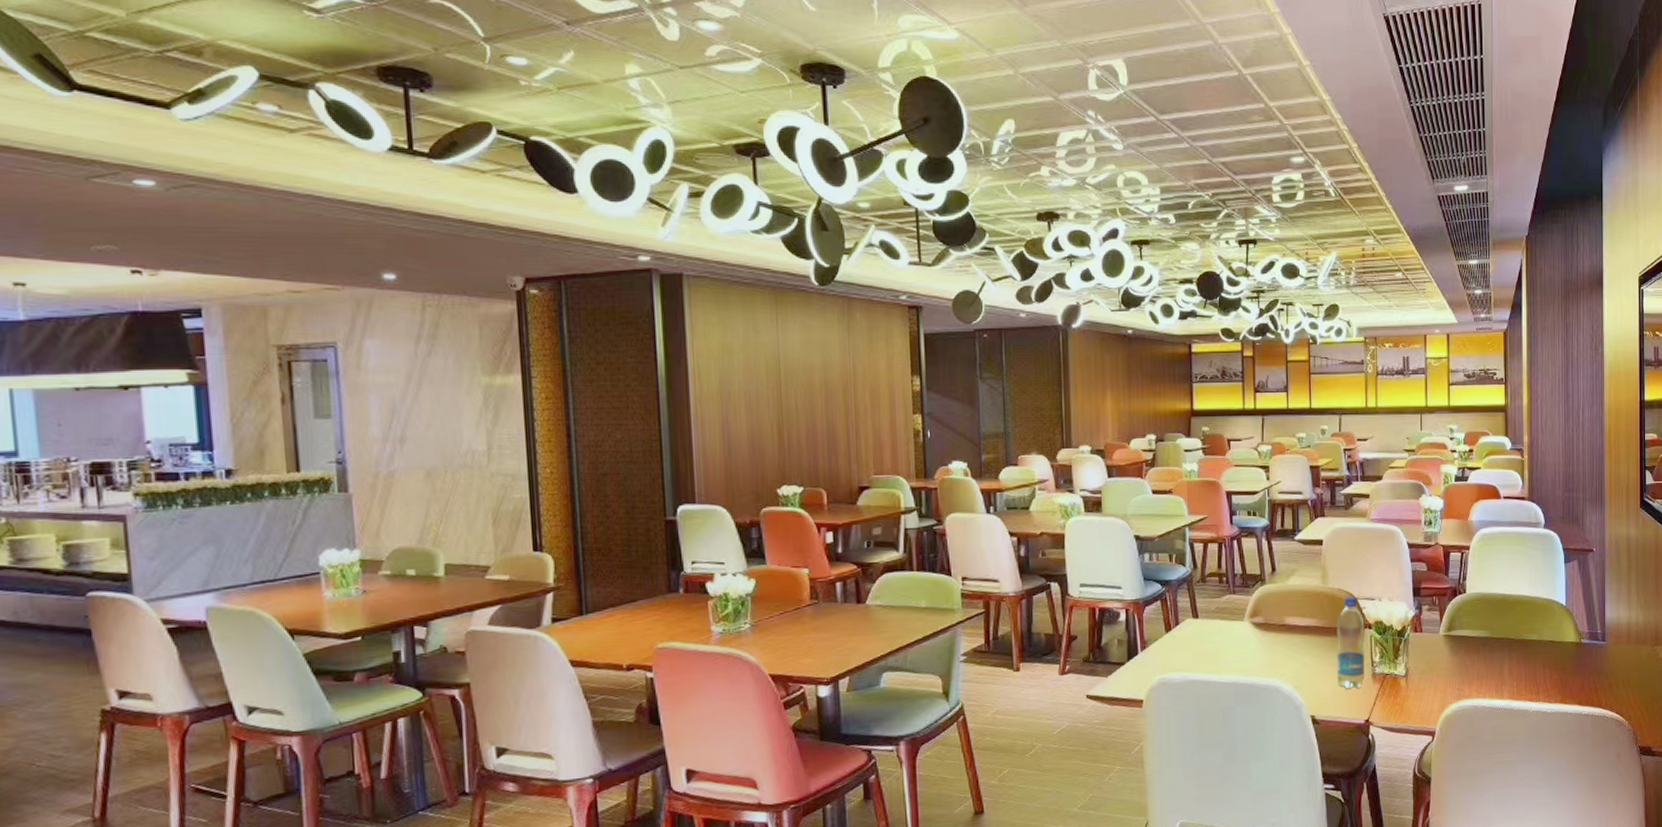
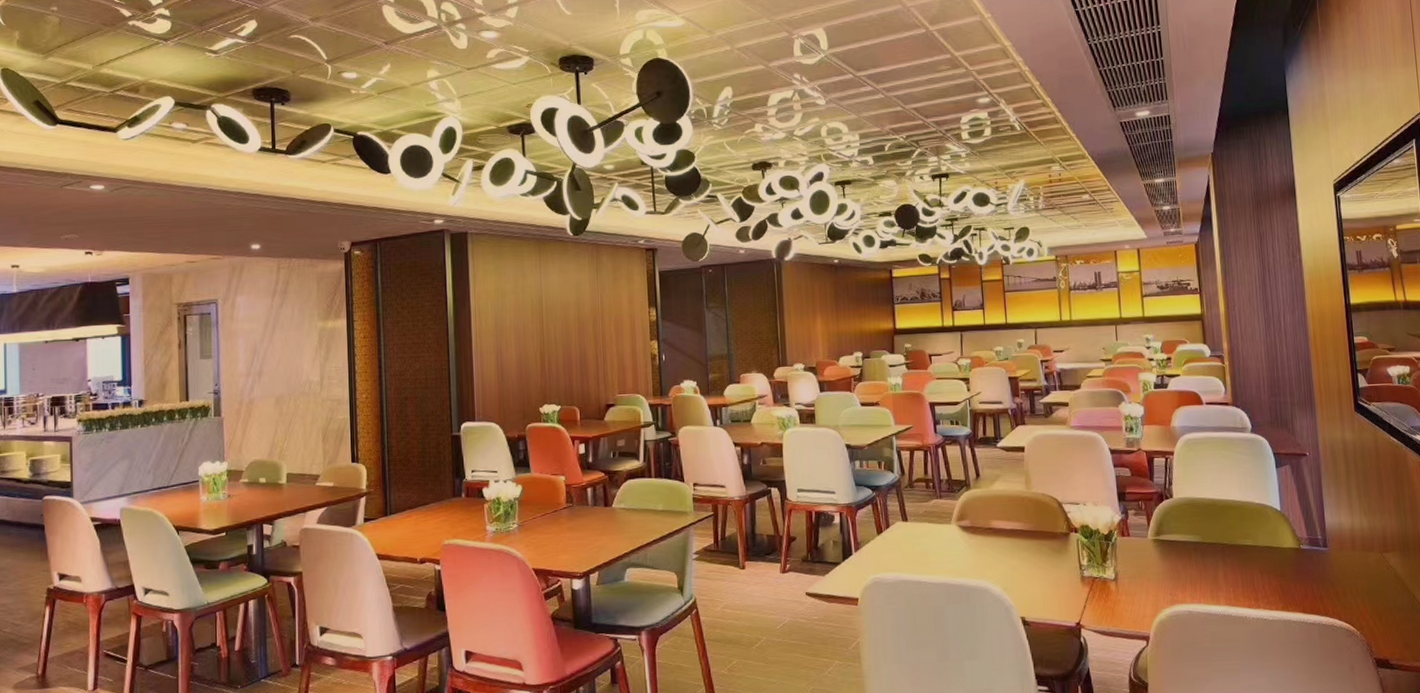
bottle: present [1336,596,1365,690] -> none [1042,501,1073,592]

